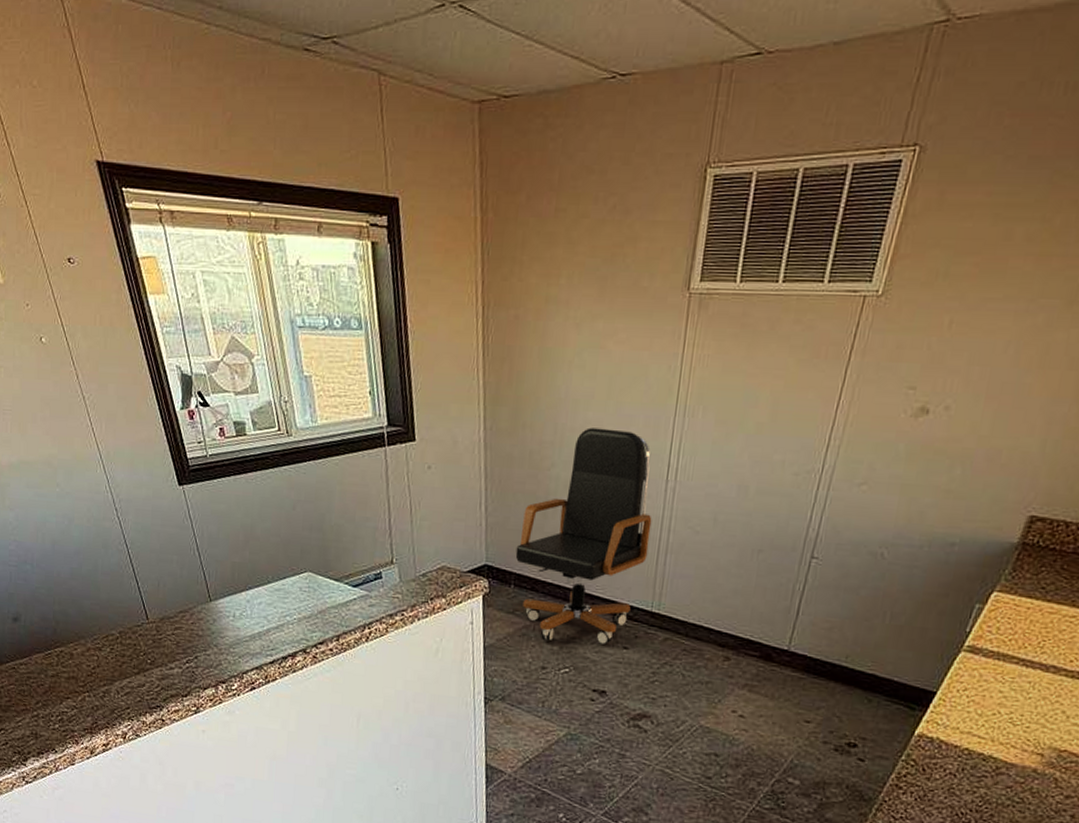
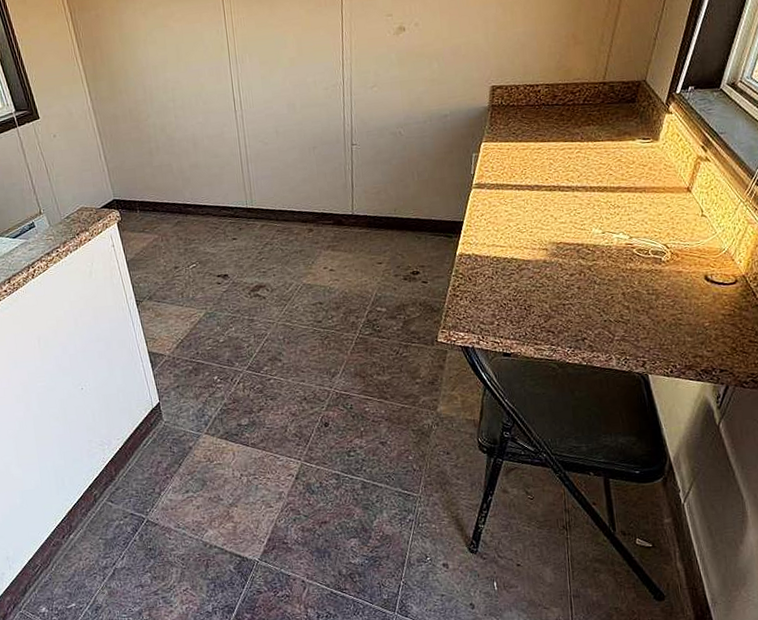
office chair: present [515,427,652,644] -> none [134,81,234,247]

